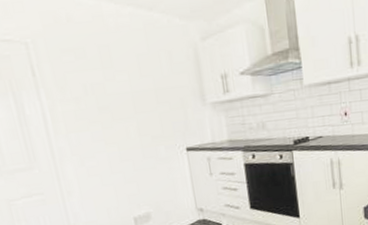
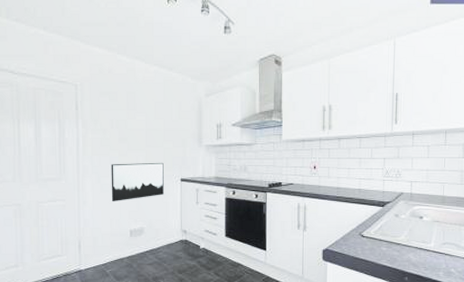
wall art: none [94,130,168,188] -> present [111,162,164,202]

